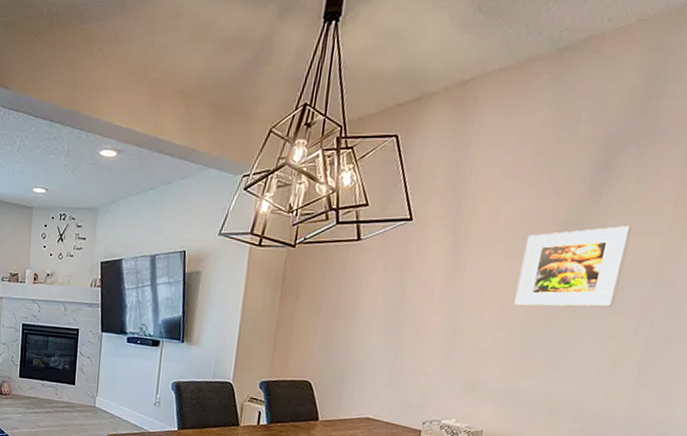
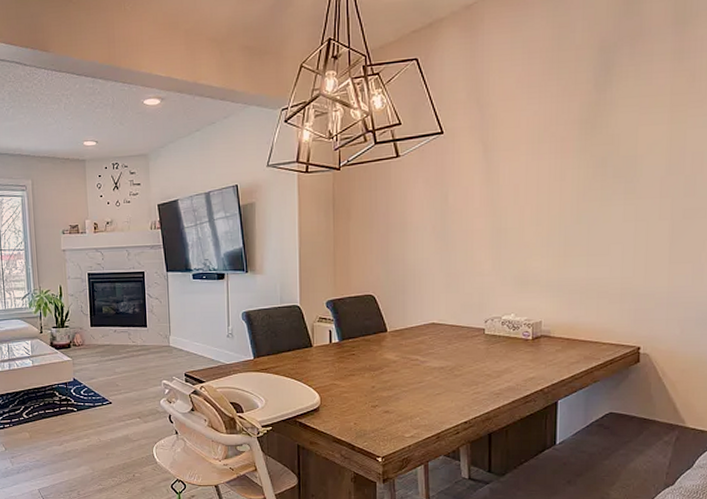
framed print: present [514,226,632,307] -> none [548,118,639,201]

